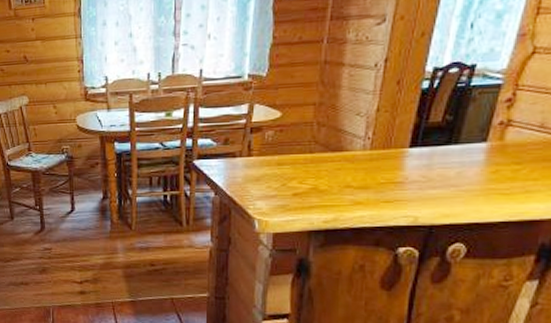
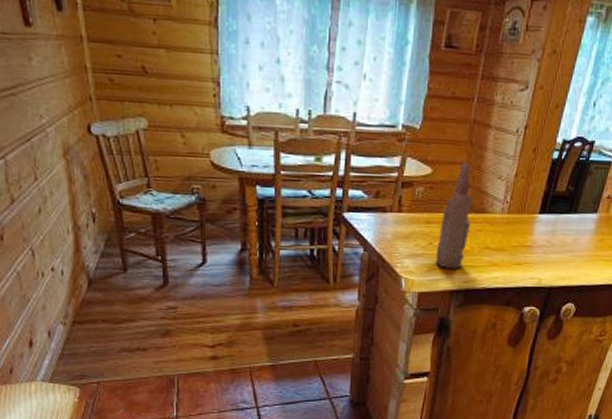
bottle: none [290,102,328,209] -> present [435,162,473,269]

